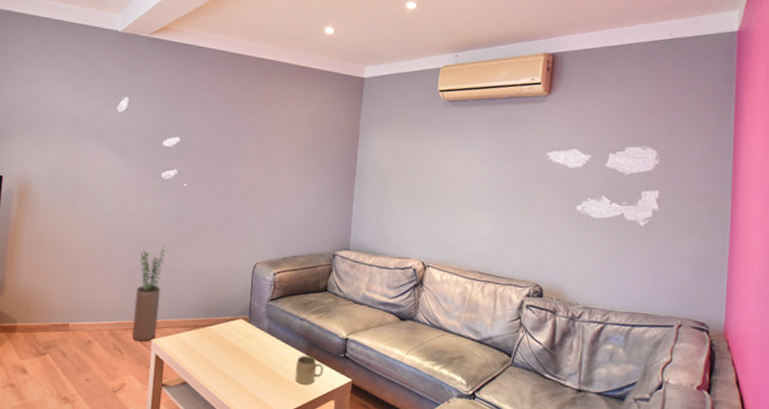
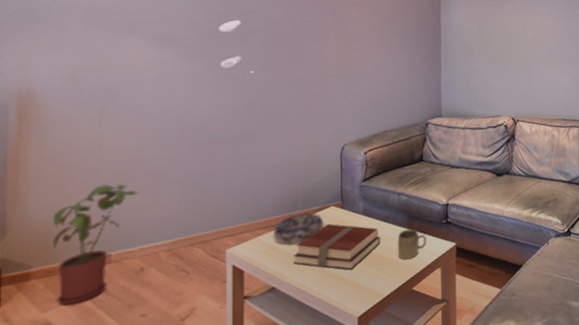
house plant: none [31,265,93,360] -> present [52,184,139,306]
vase: present [132,245,165,342] -> none [199,142,233,256]
decorative bowl: none [190,320,232,347] -> present [273,213,324,245]
books: none [203,334,281,382] -> present [293,223,381,270]

